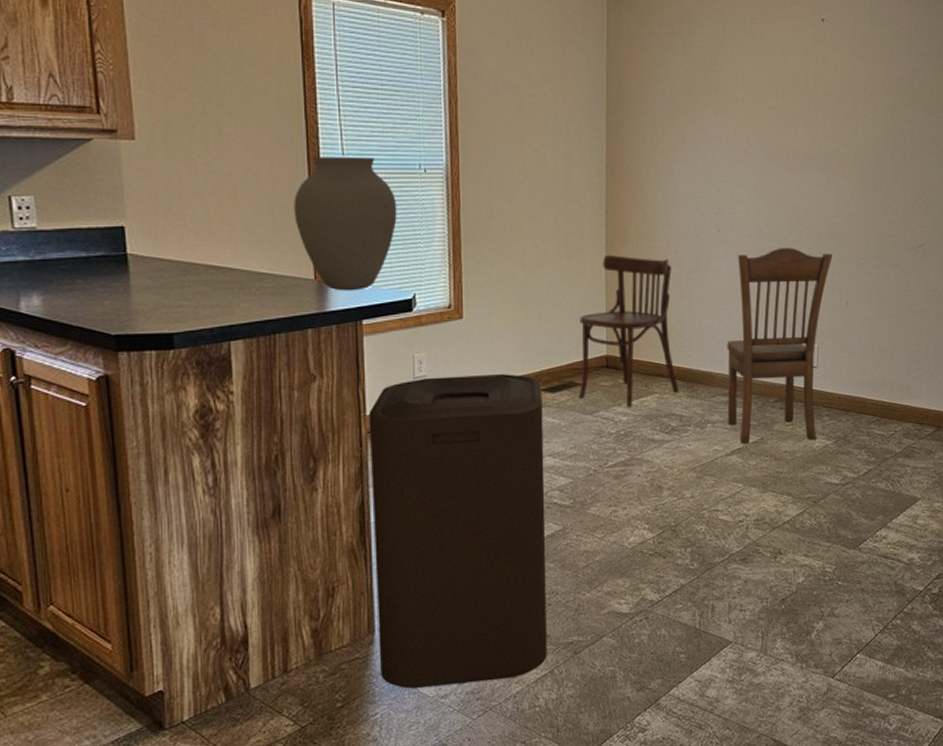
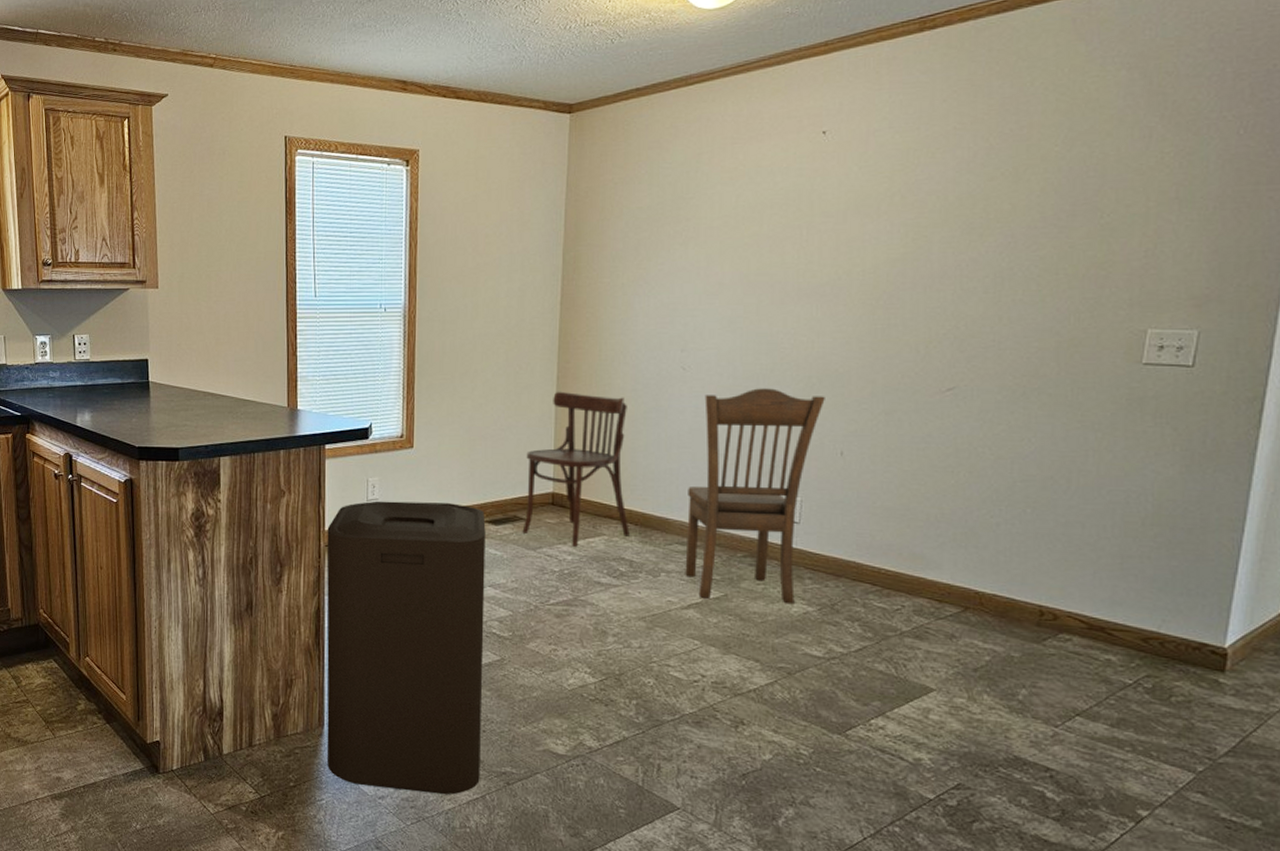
vase: present [294,157,397,291] -> none [274,298,359,418]

